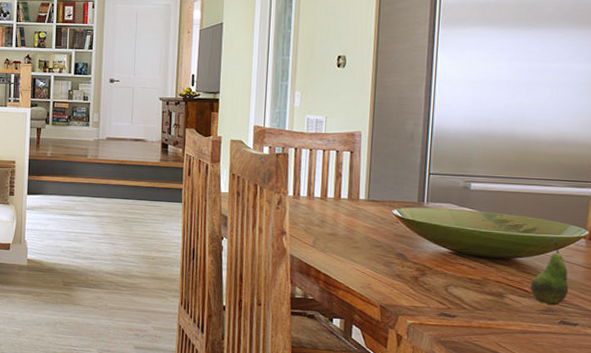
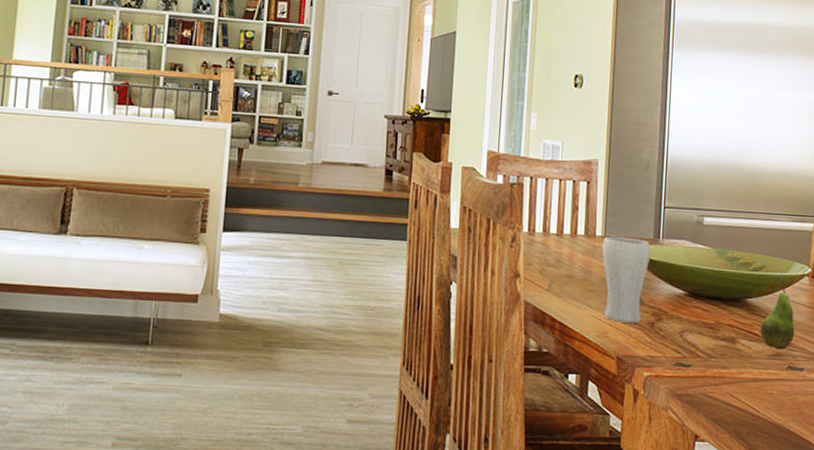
drinking glass: none [365,199,415,277] -> present [602,236,651,323]

